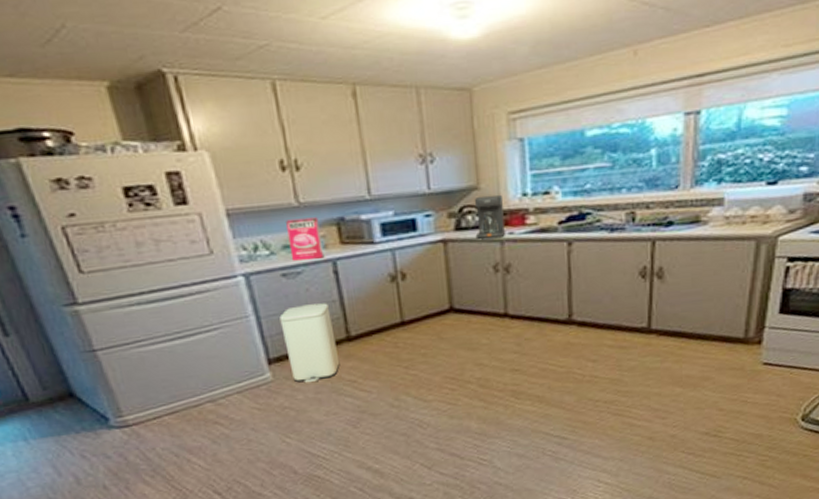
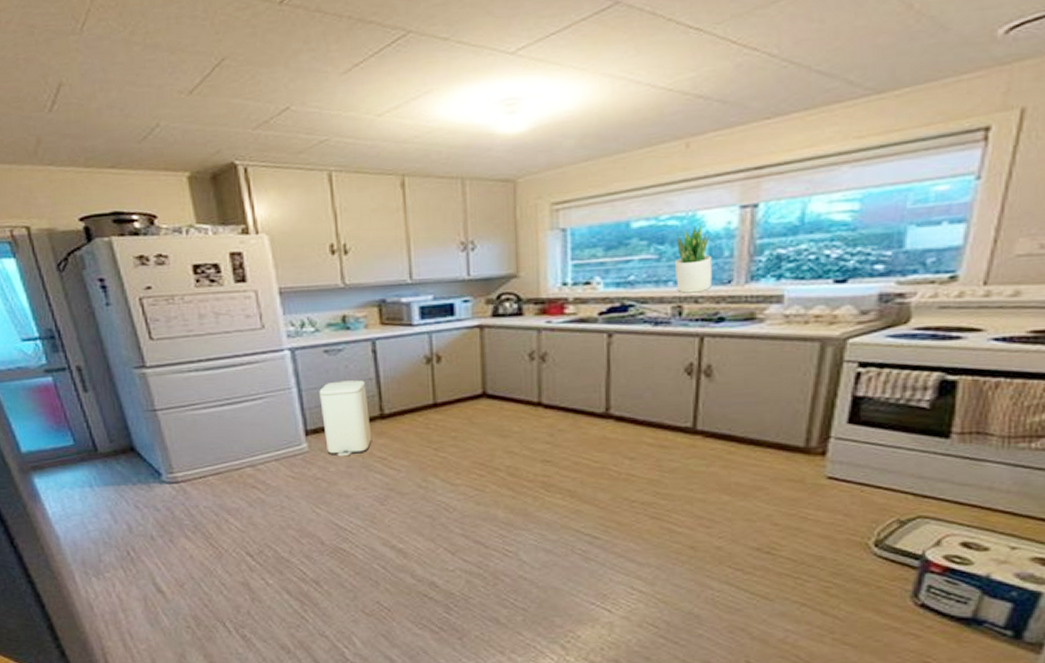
cereal box: present [286,217,323,261] -> none [332,298,364,338]
coffee maker: present [474,194,506,239] -> none [512,283,544,326]
planter: none [628,132,662,200] -> present [675,225,713,293]

